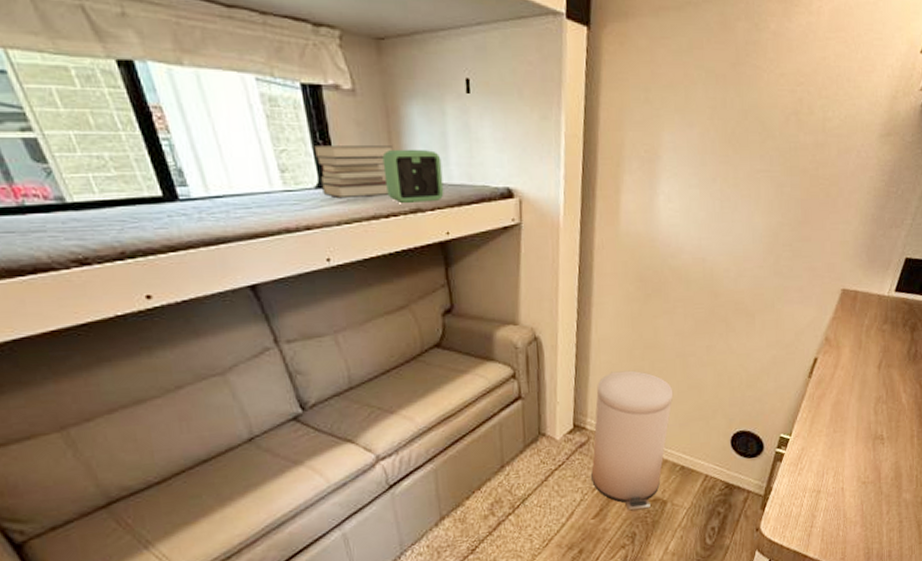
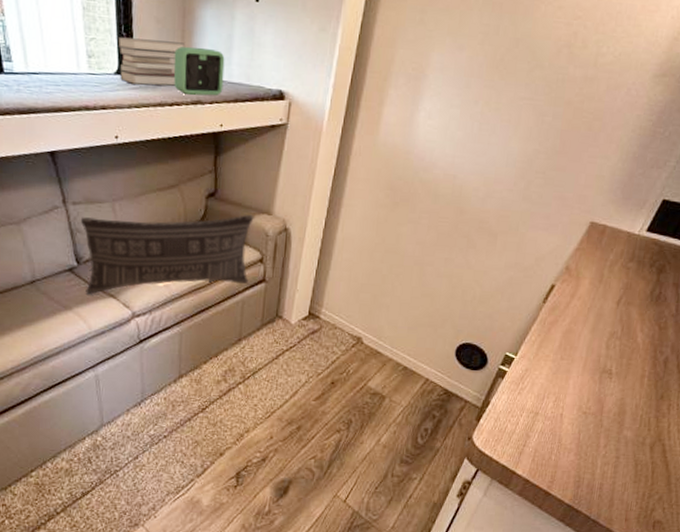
pillow: none [298,327,503,442] -> present [80,214,254,294]
pedal bin: present [591,370,674,511] -> none [318,269,407,400]

